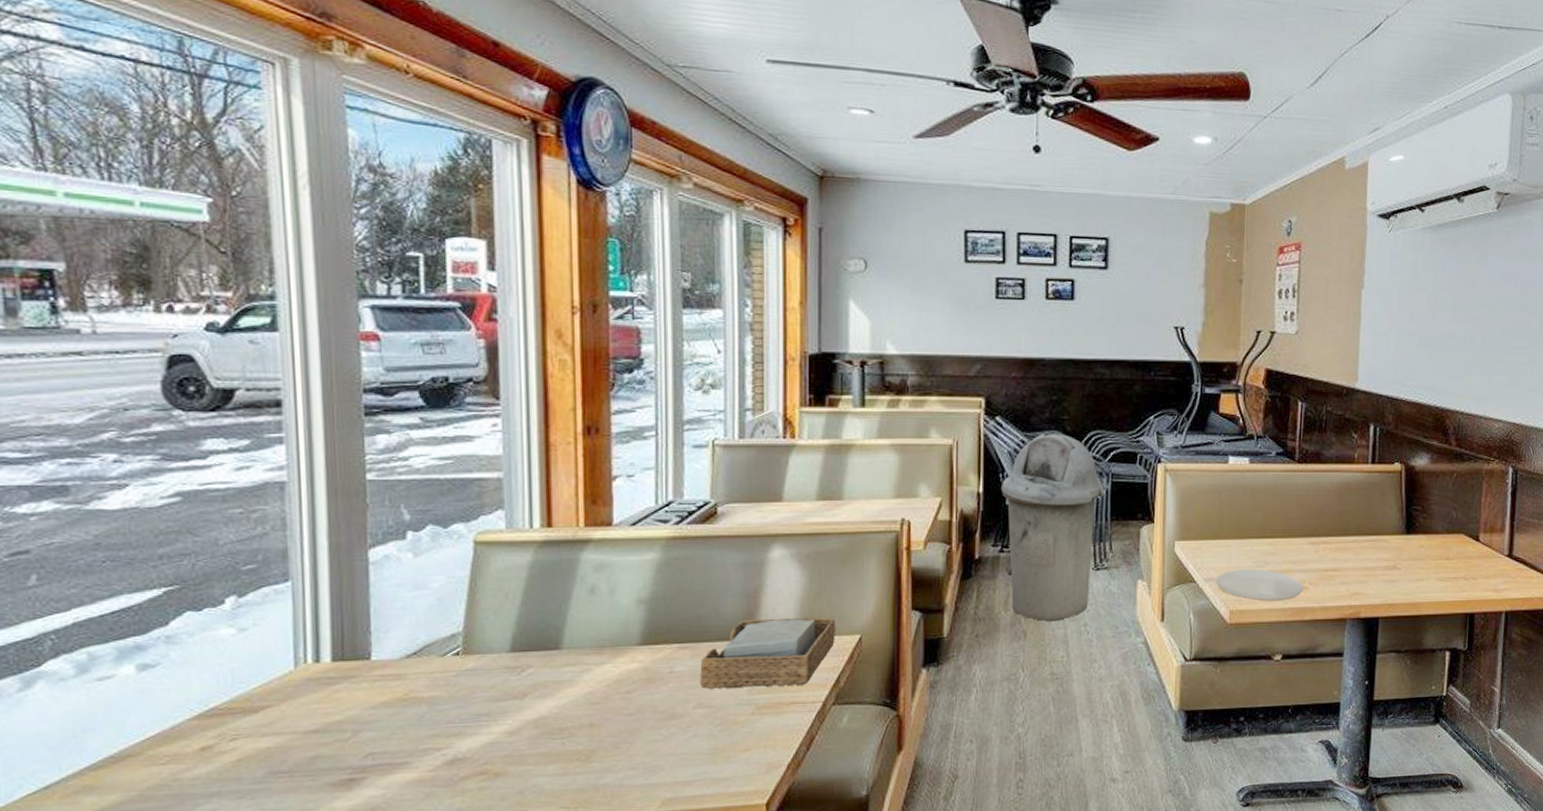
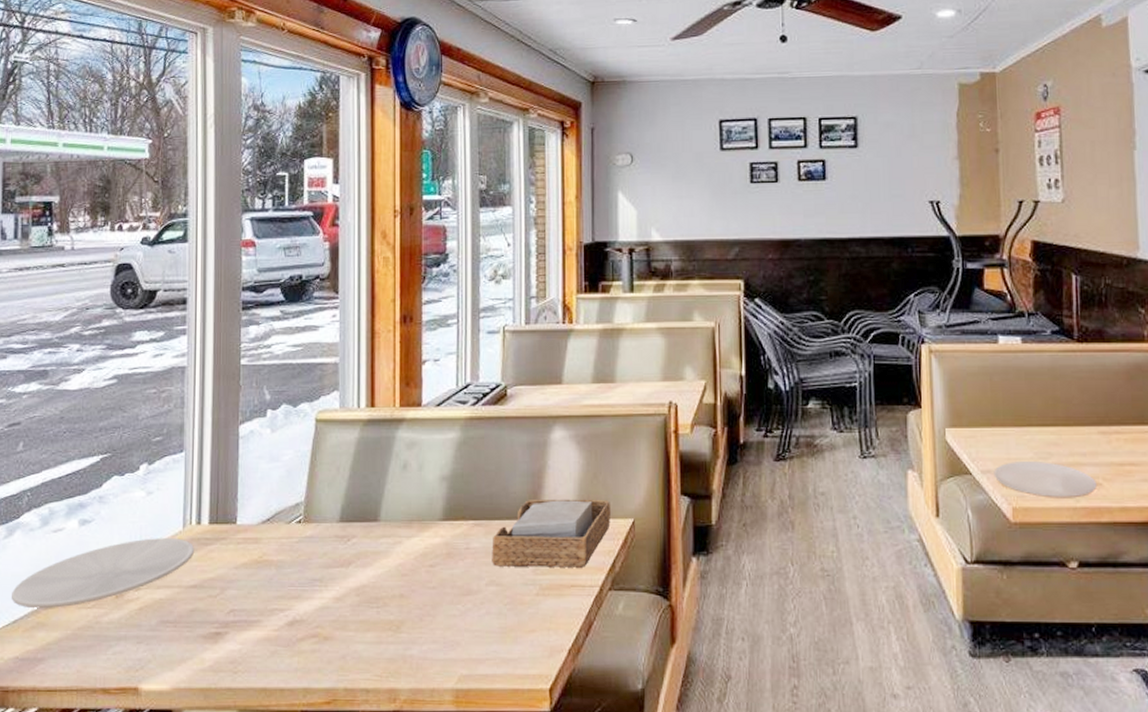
plate: none [38,679,314,771] -> present [12,538,195,609]
trash can: present [1001,432,1104,621] -> none [763,313,867,511]

